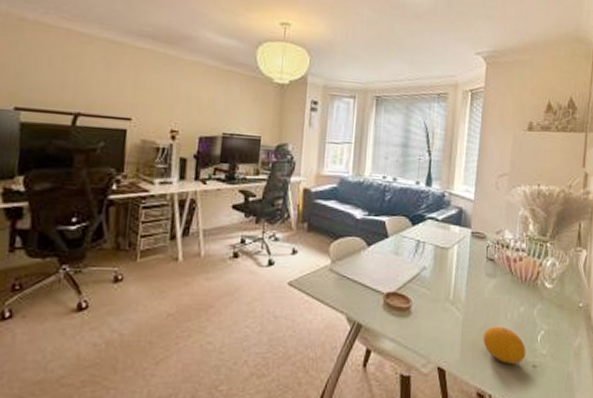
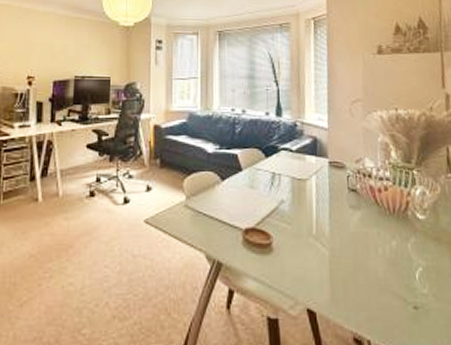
fruit: present [483,326,526,364] -> none [353,262,405,305]

